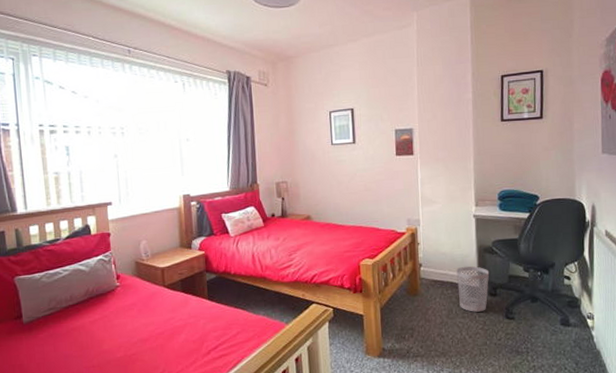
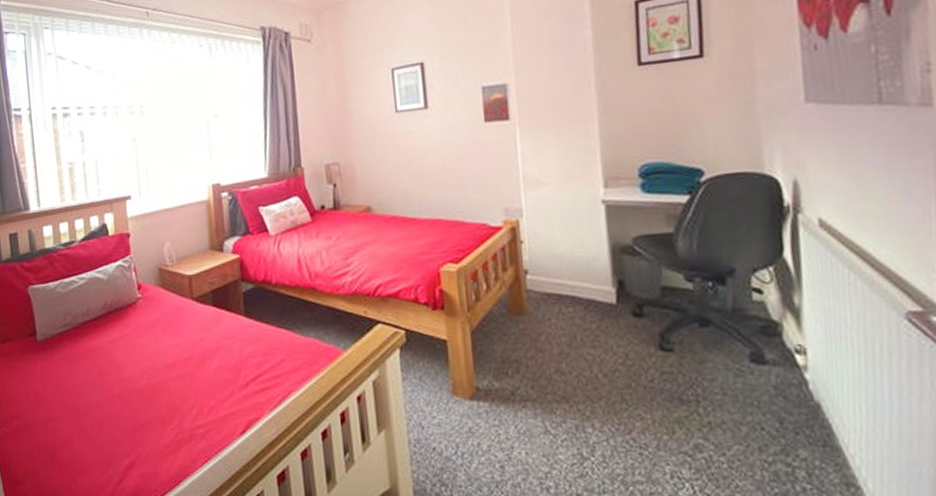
wastebasket: present [456,266,490,312] -> none [579,273,631,340]

